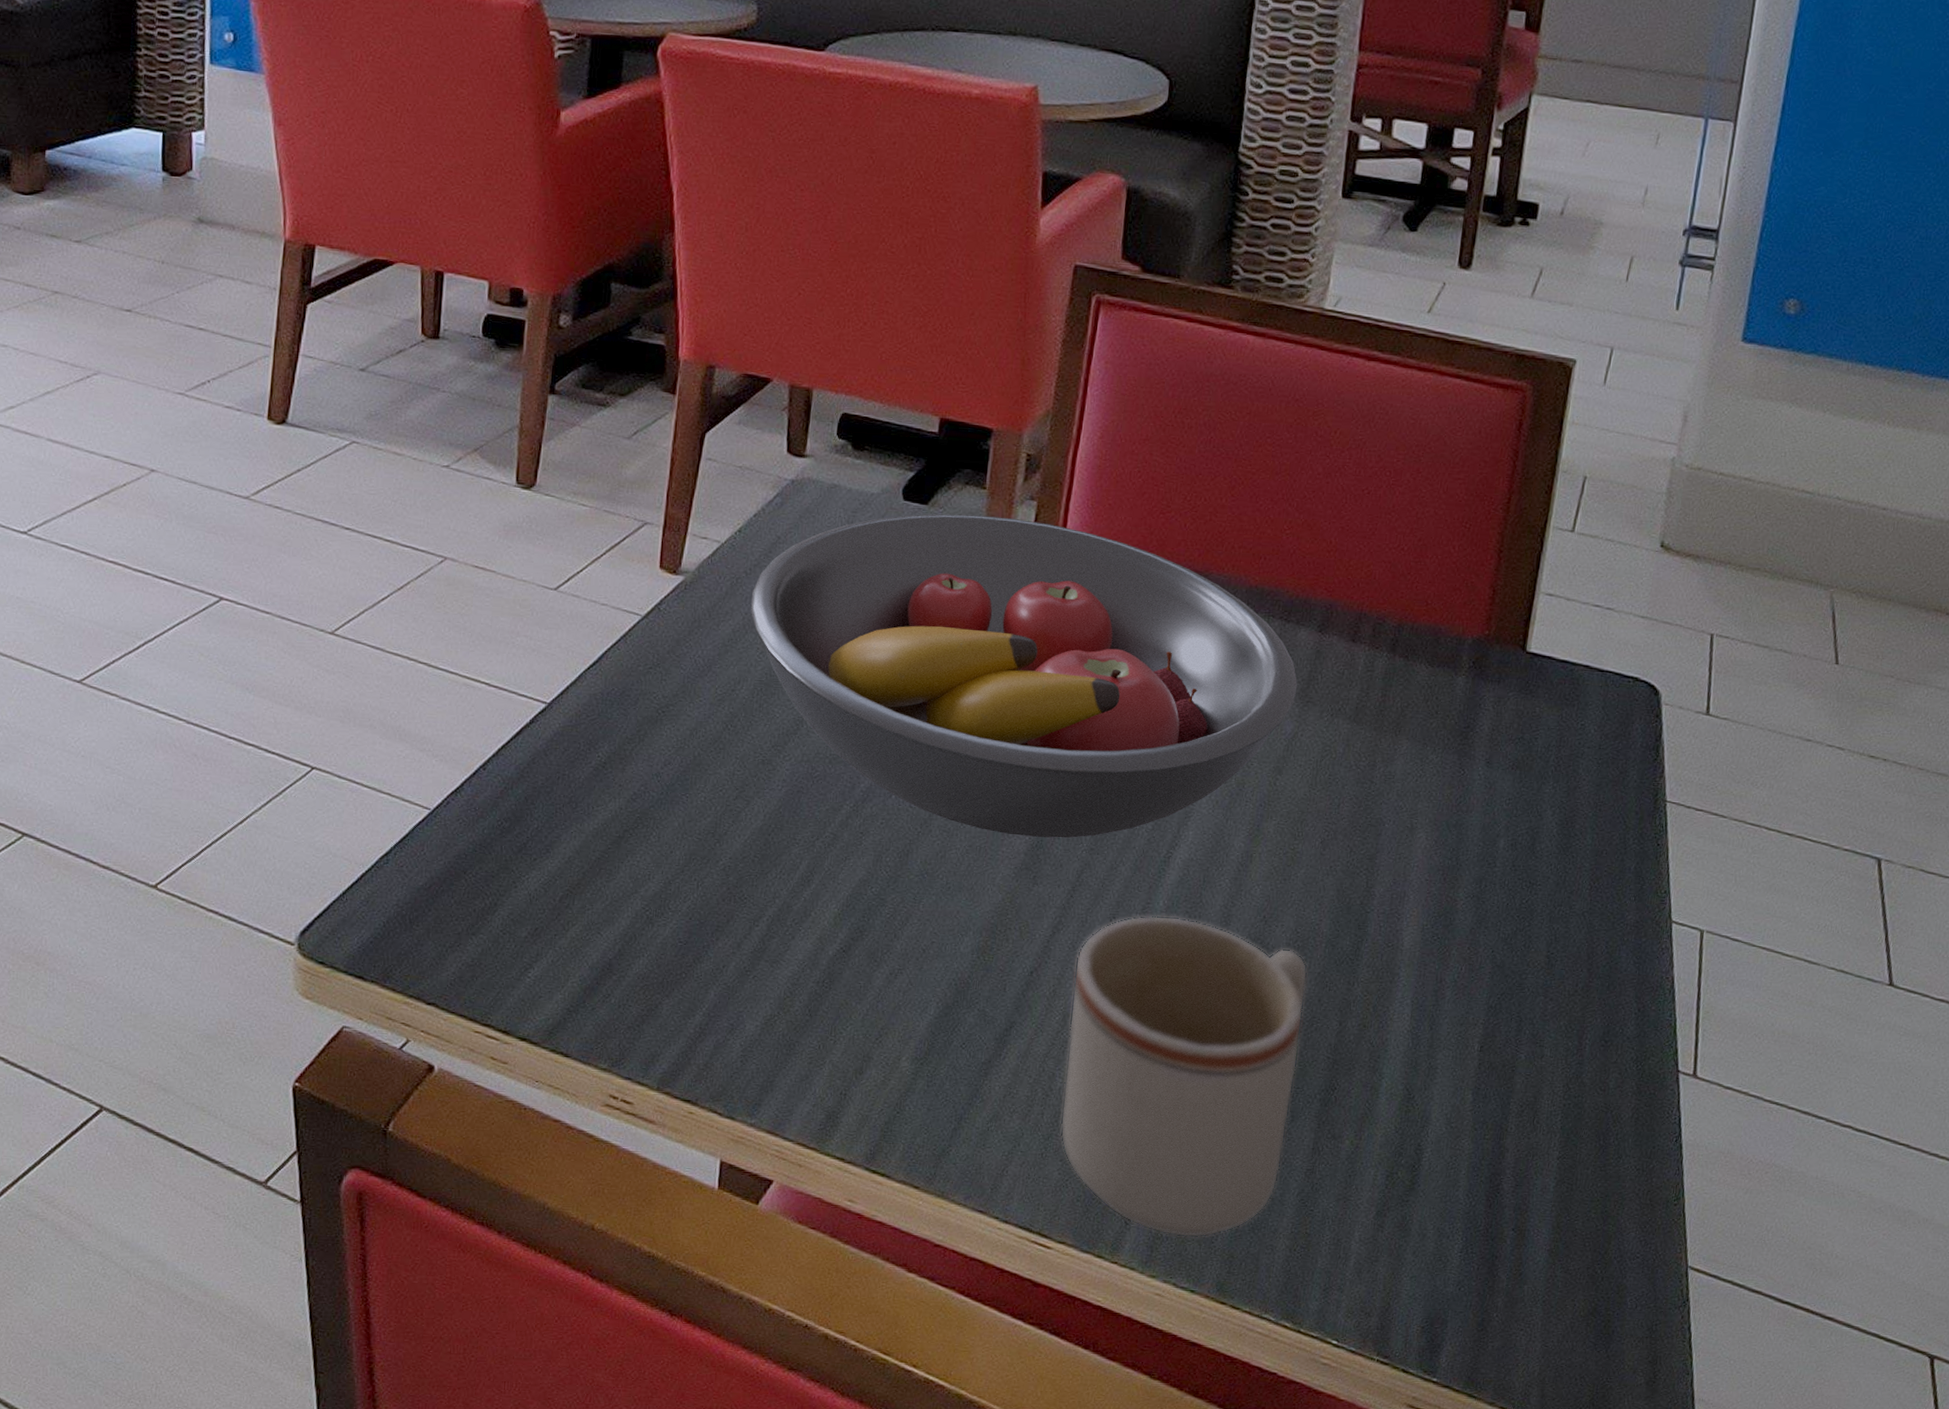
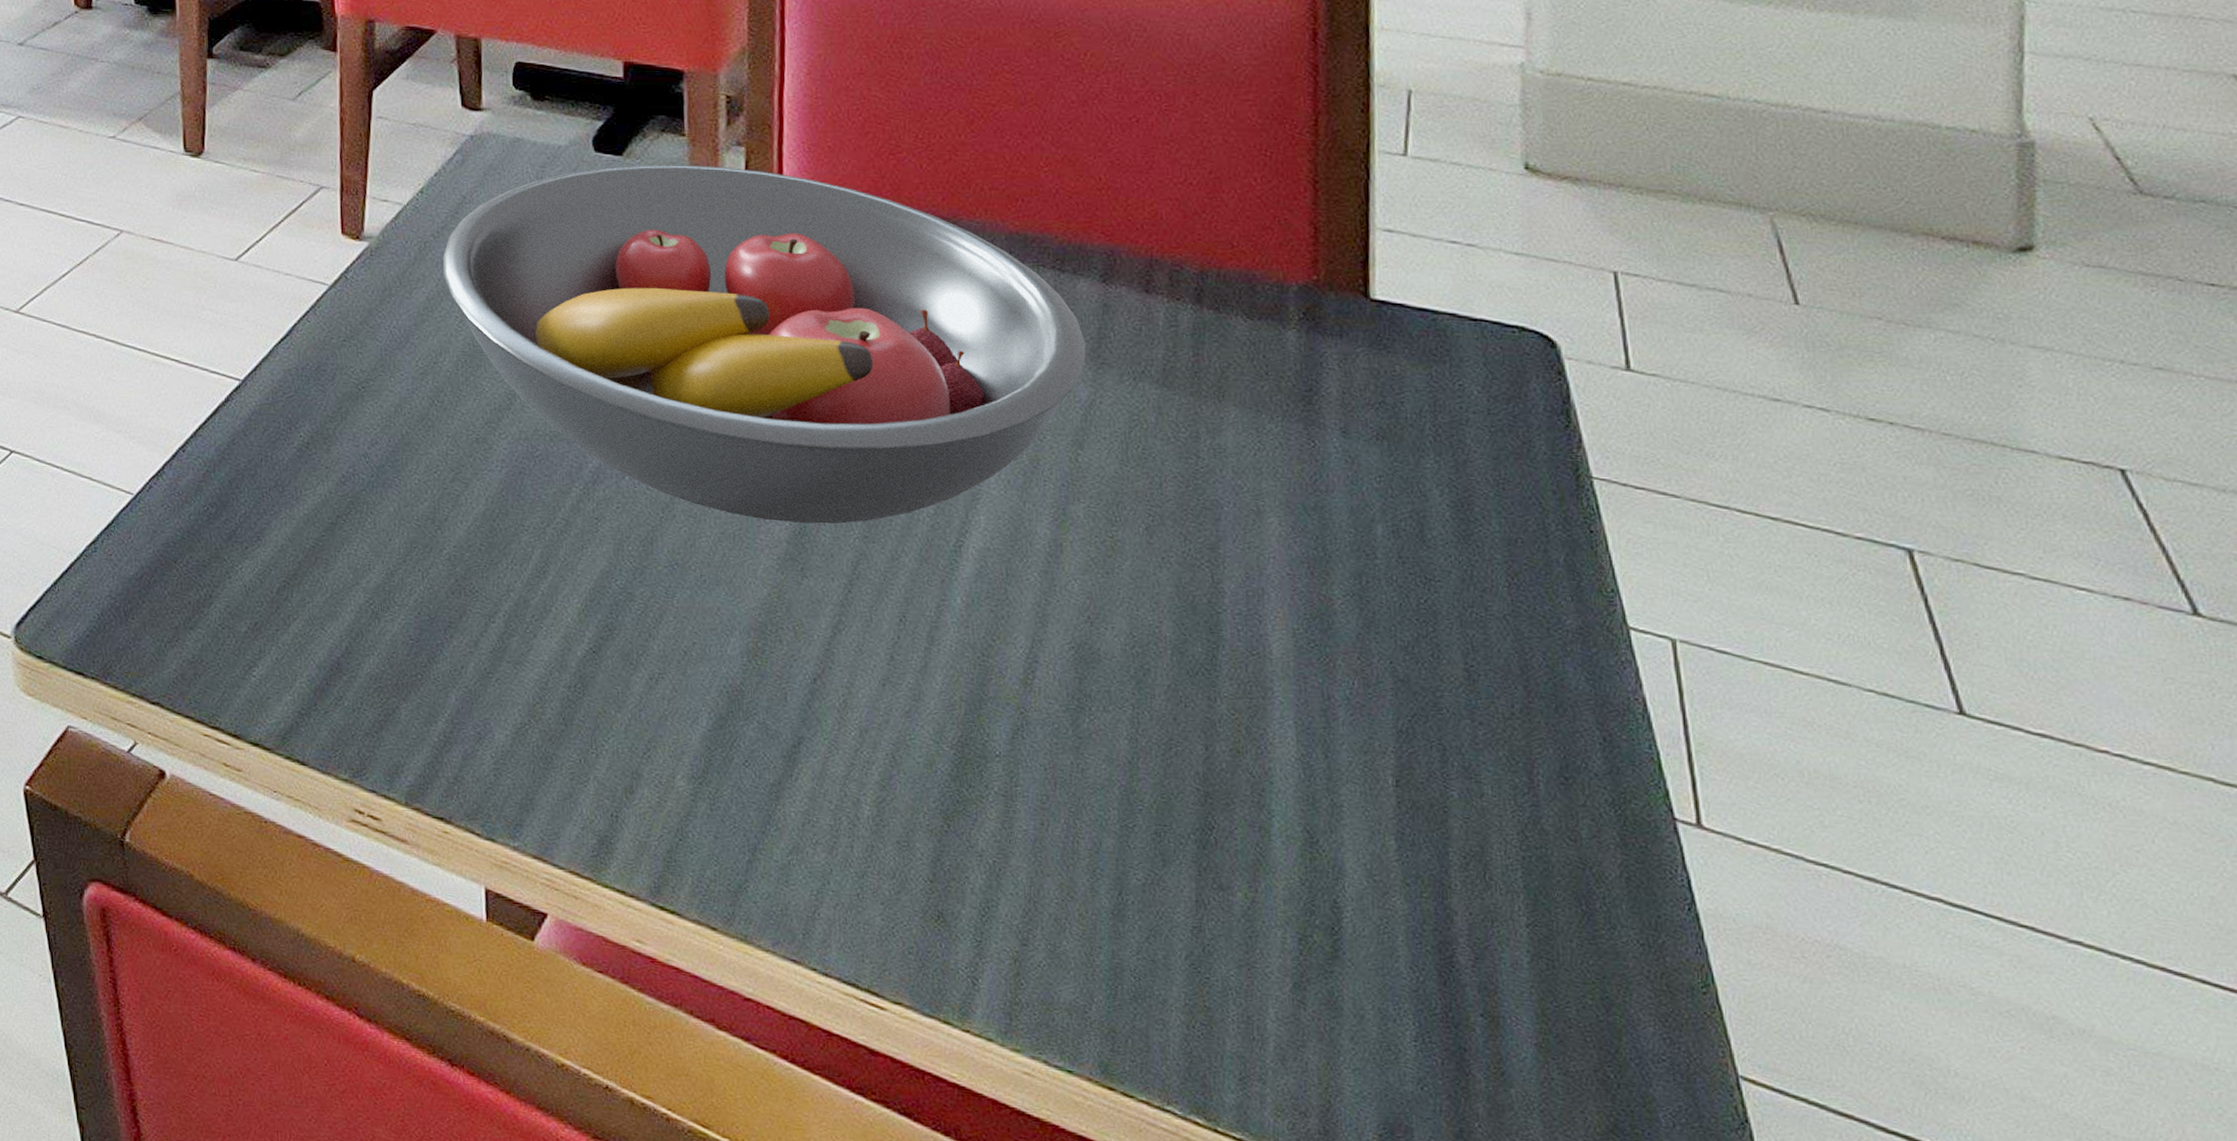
mug: present [1060,915,1308,1238] -> none [865,614,1160,1006]

